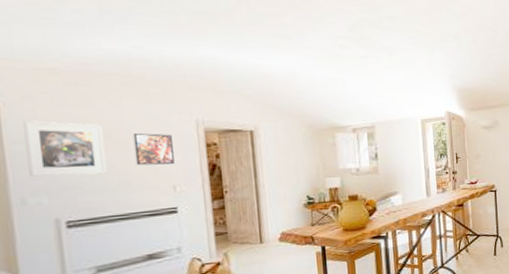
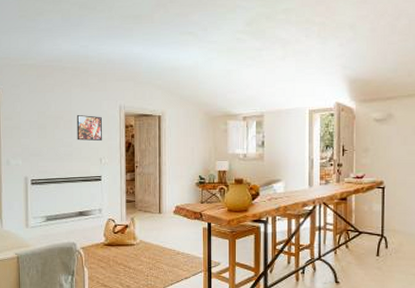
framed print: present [23,121,108,177] -> none [12,103,58,145]

